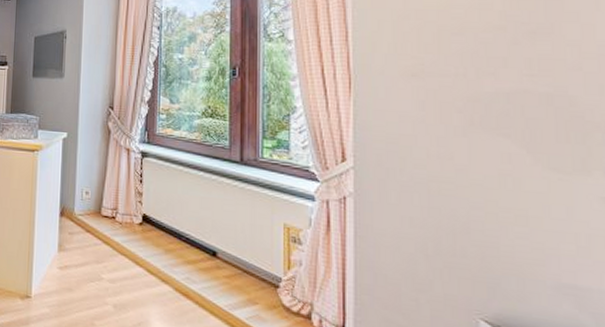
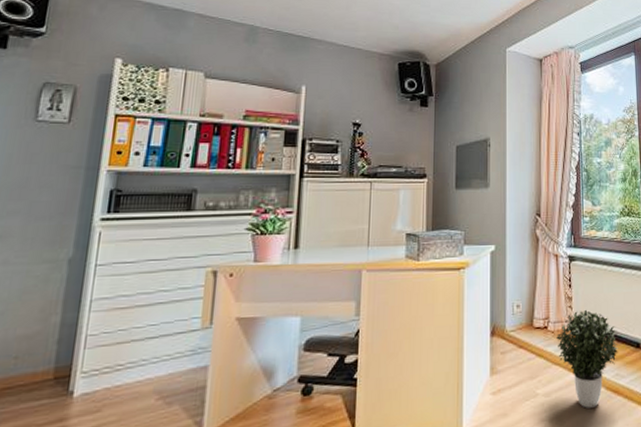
potted plant: none [124,207,191,305] -> present [556,309,618,409]

